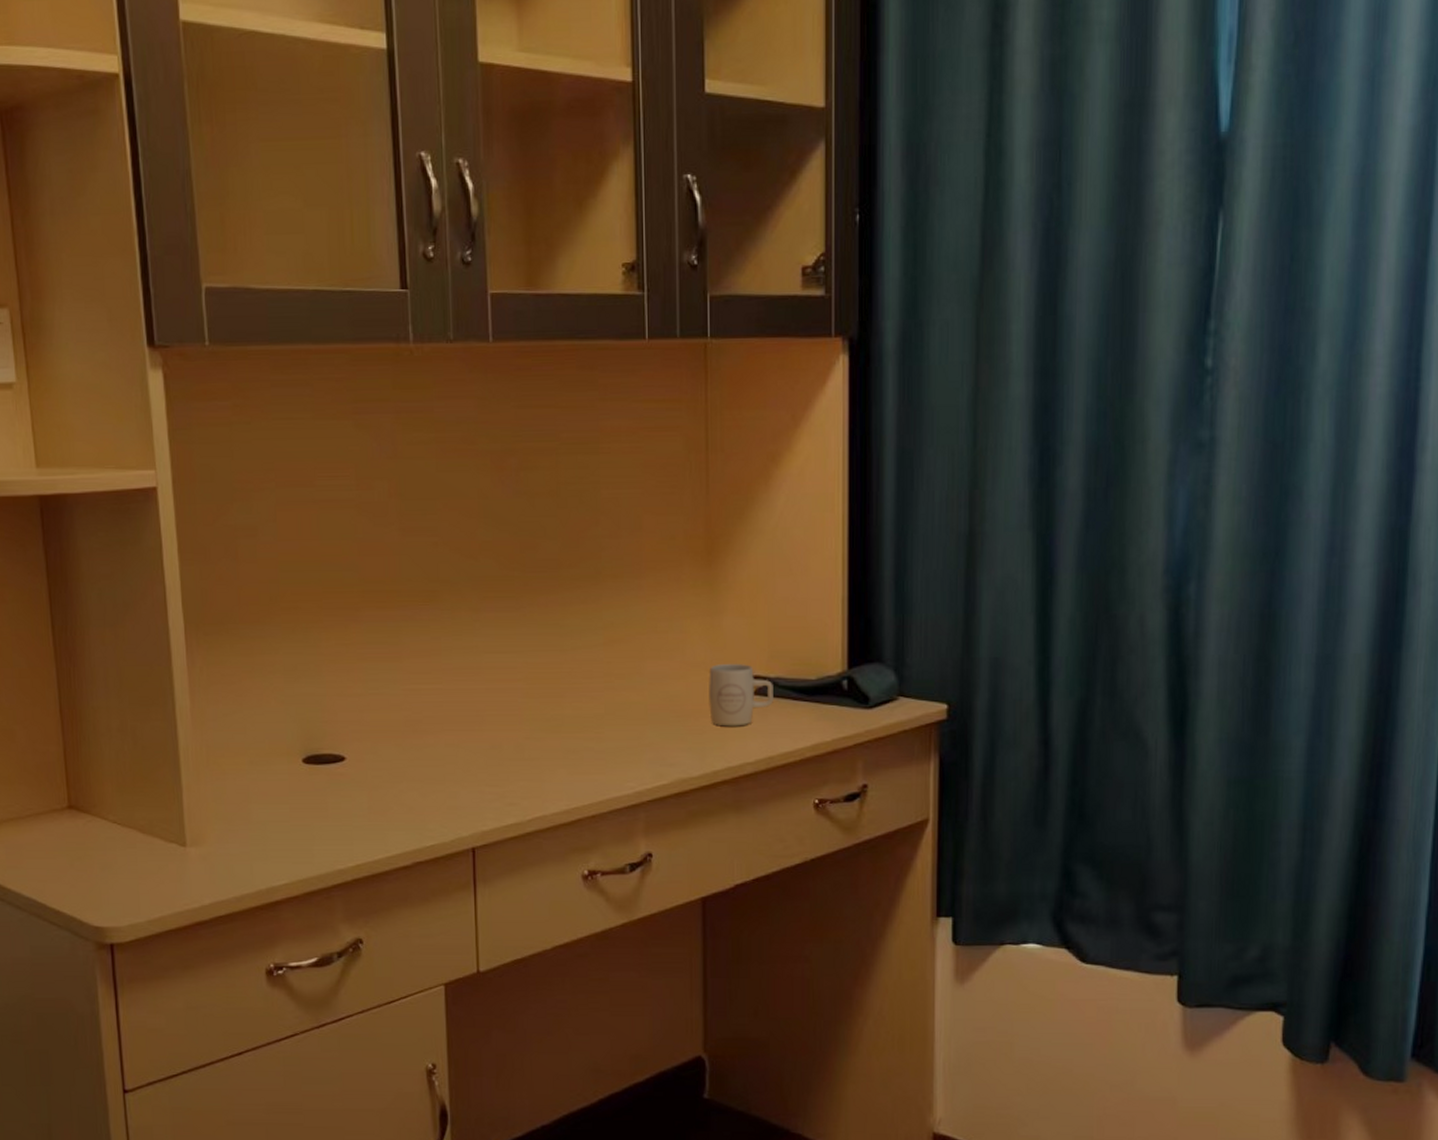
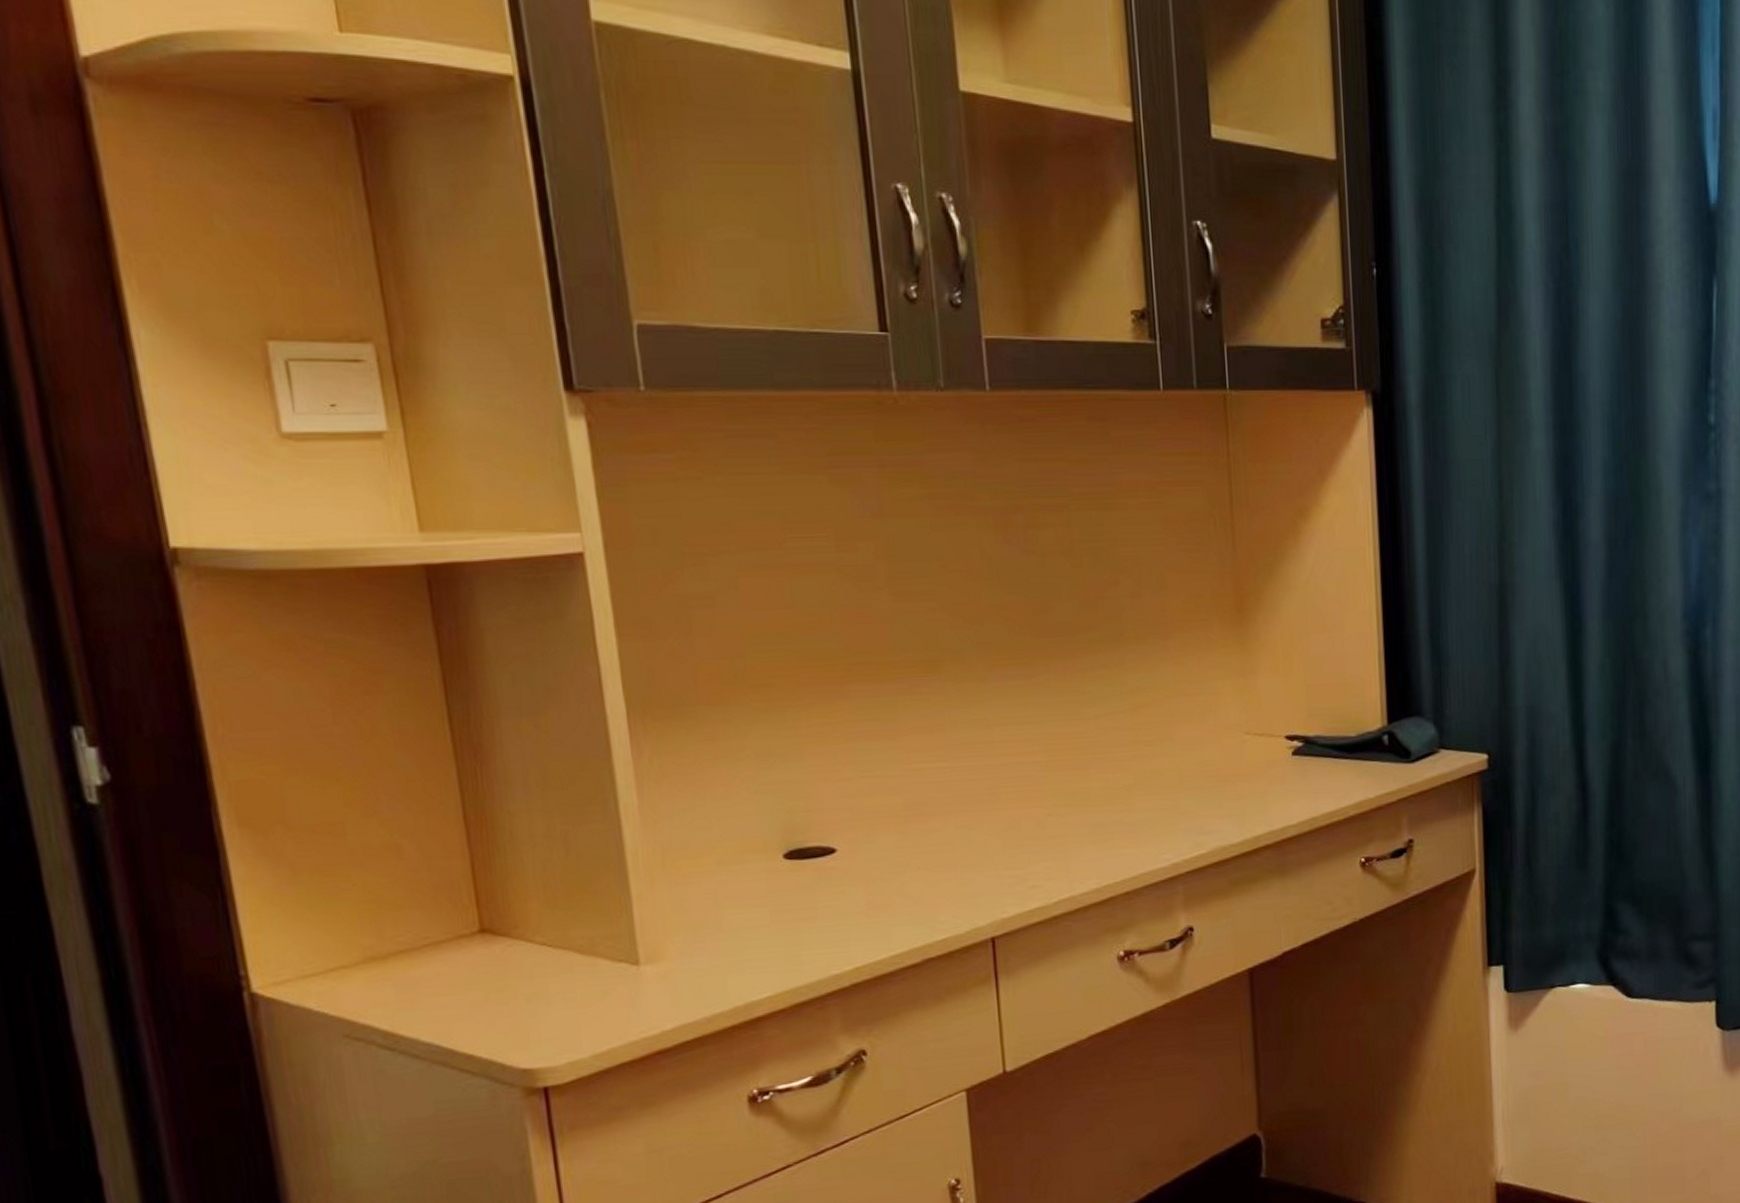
mug: present [709,663,773,727] -> none [1244,723,1314,790]

